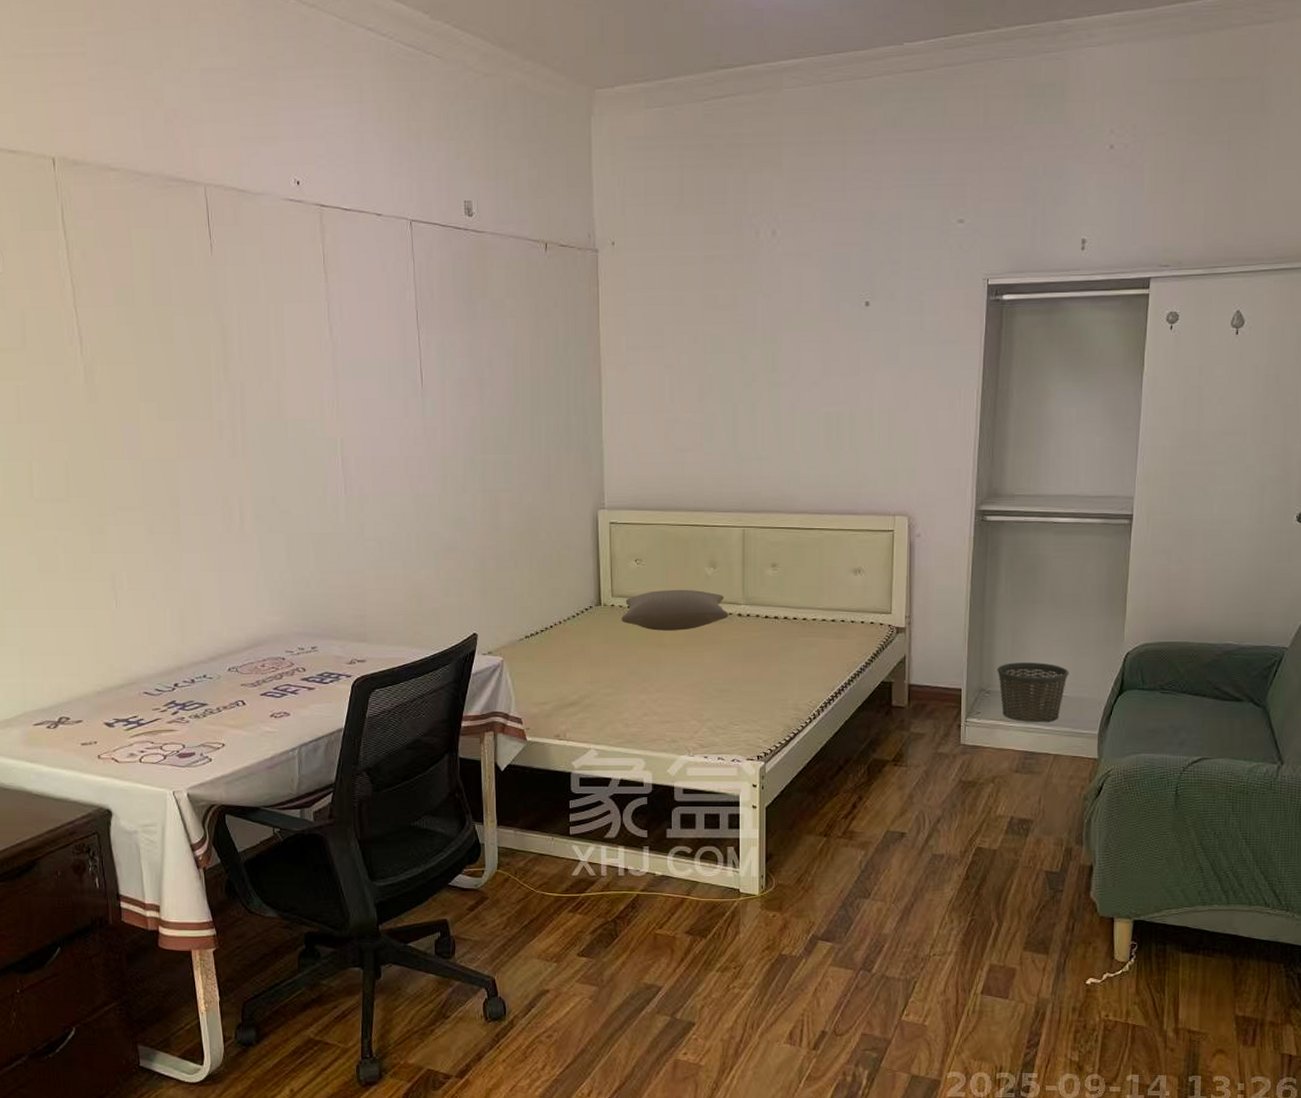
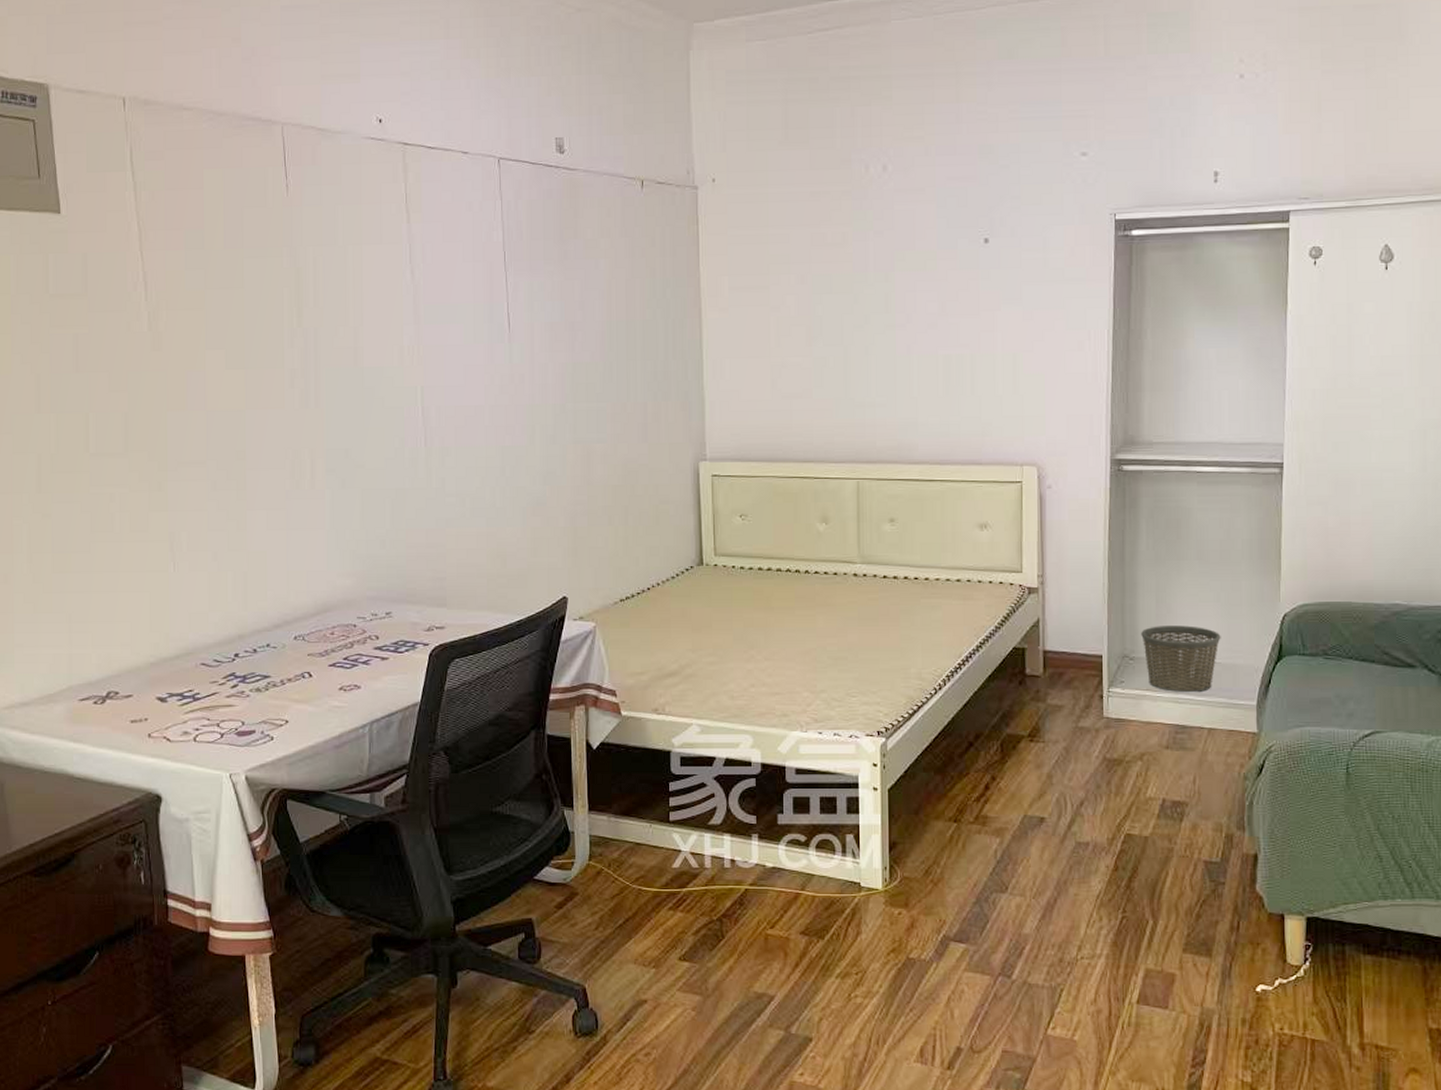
pillow: present [622,589,728,631] -> none [726,547,843,593]

